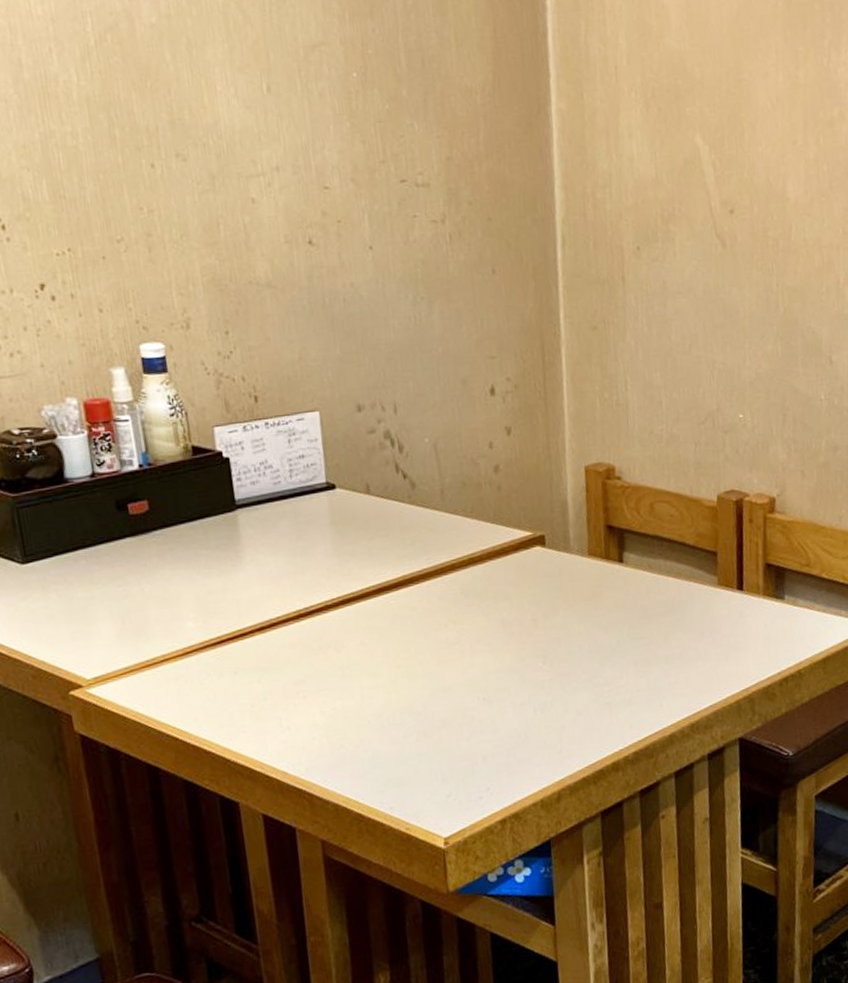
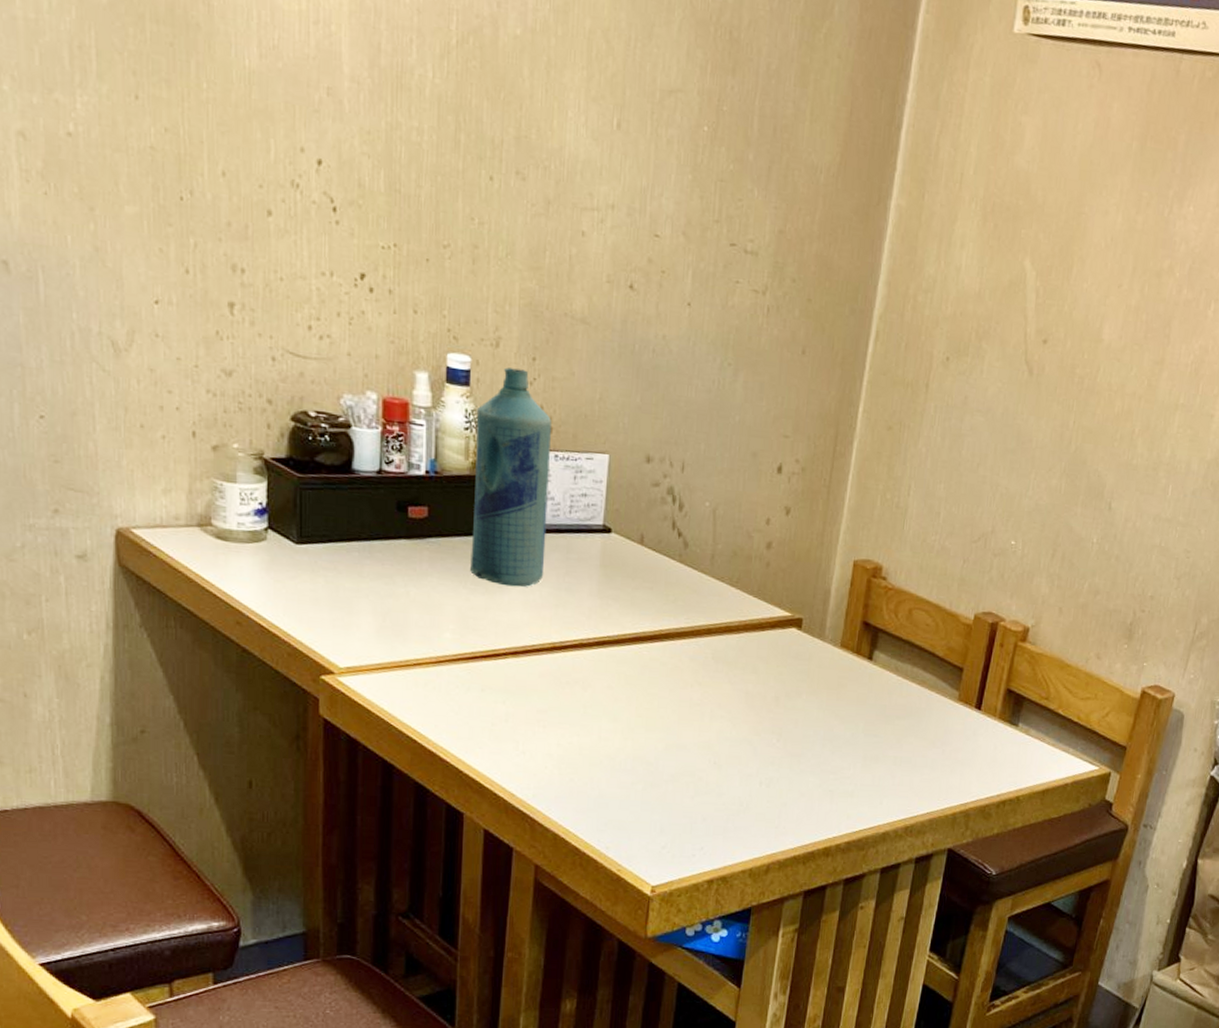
bottle: none [178,345,276,564] -> present [470,367,551,587]

